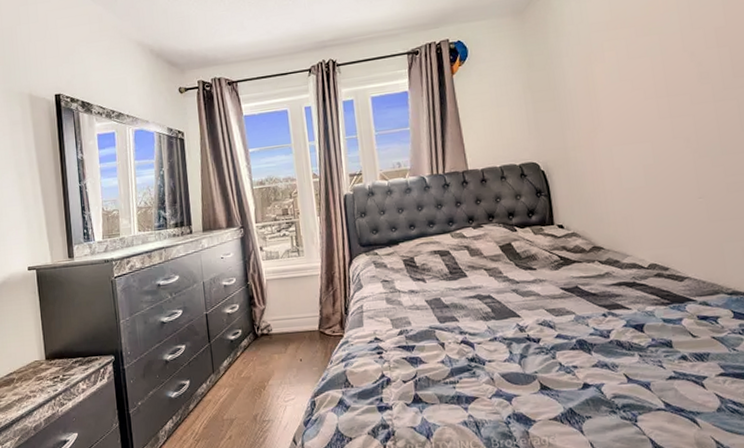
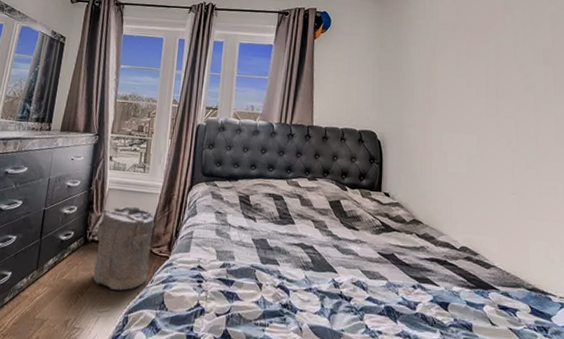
laundry hamper: none [254,293,325,378] -> present [87,206,155,291]

